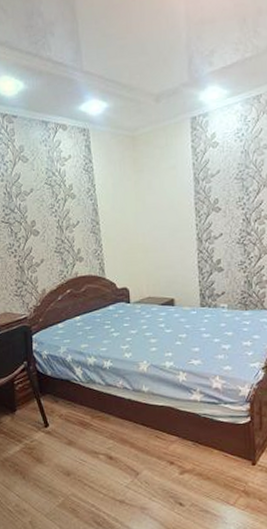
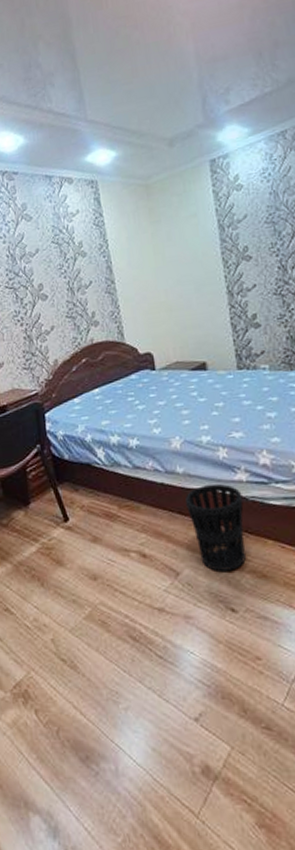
wastebasket: none [148,402,196,473] -> present [185,483,246,571]

